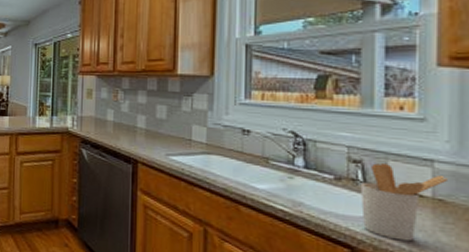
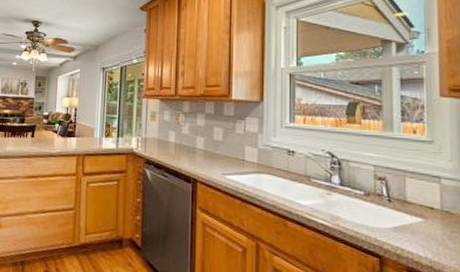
utensil holder: present [360,163,447,242] -> none [385,180,451,249]

